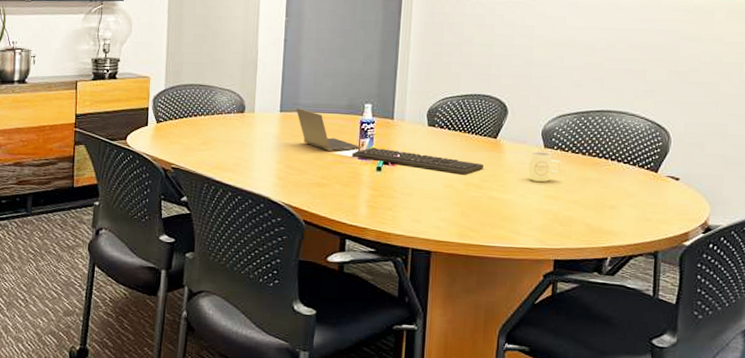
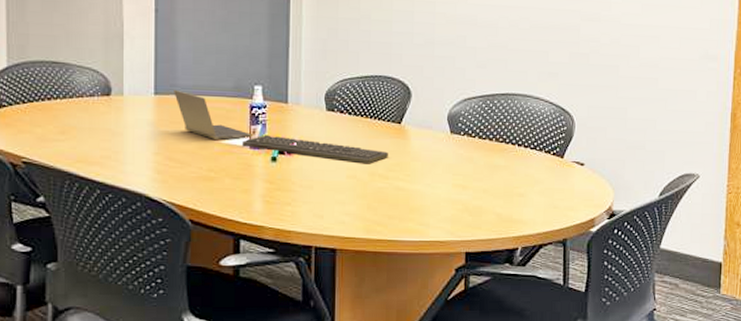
mug: present [528,151,561,182] -> none [435,137,469,170]

